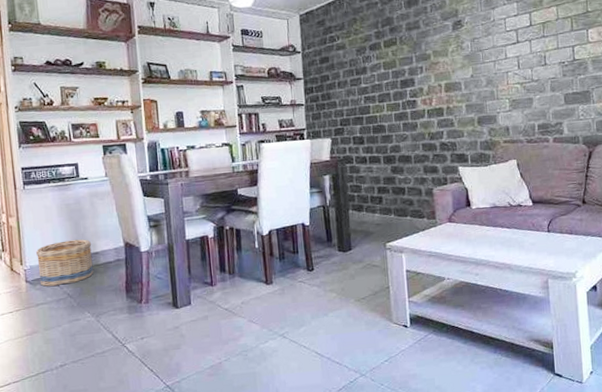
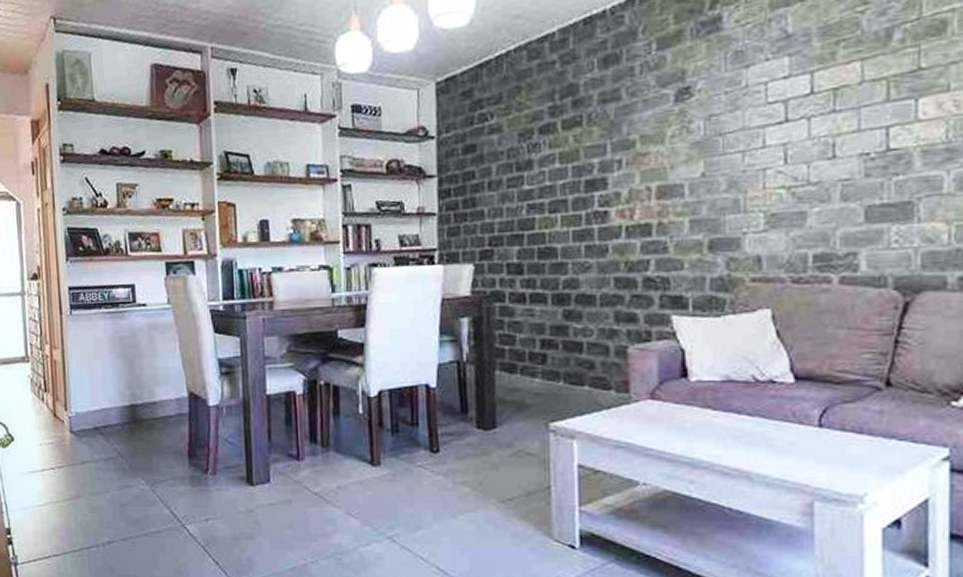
basket: present [36,239,94,287] -> none [83,384,150,442]

